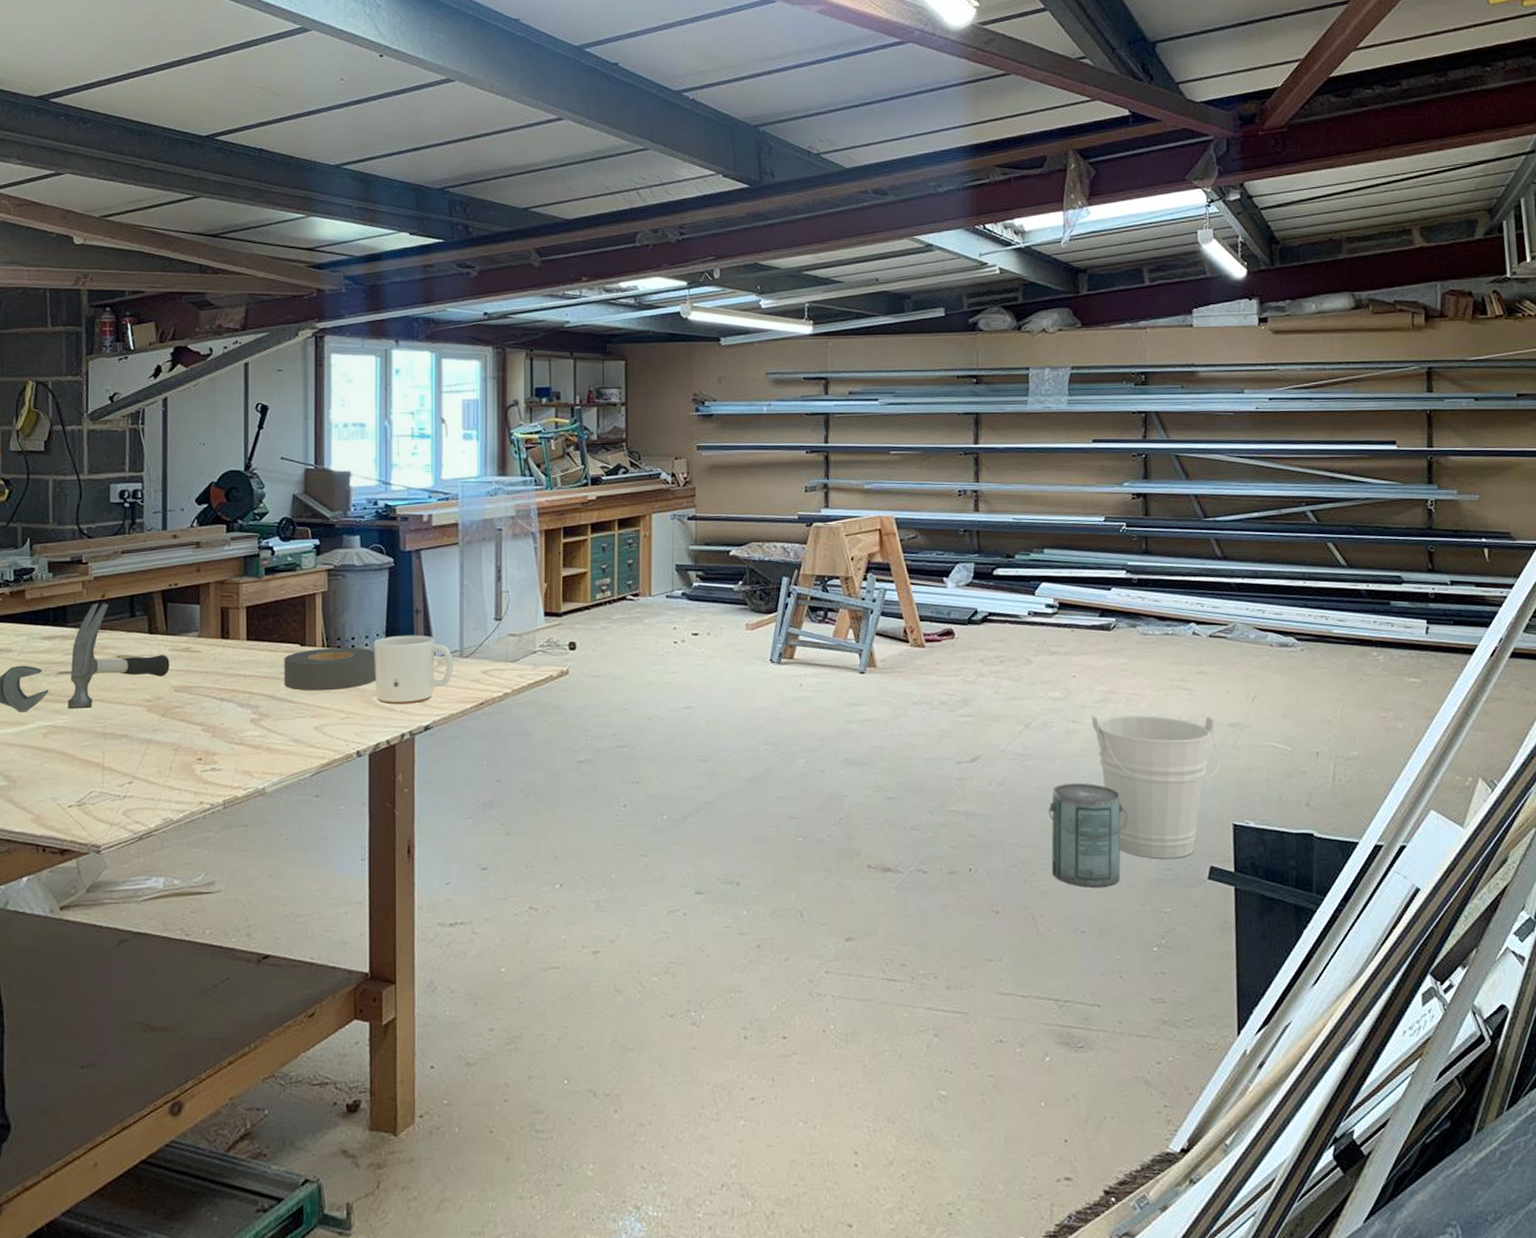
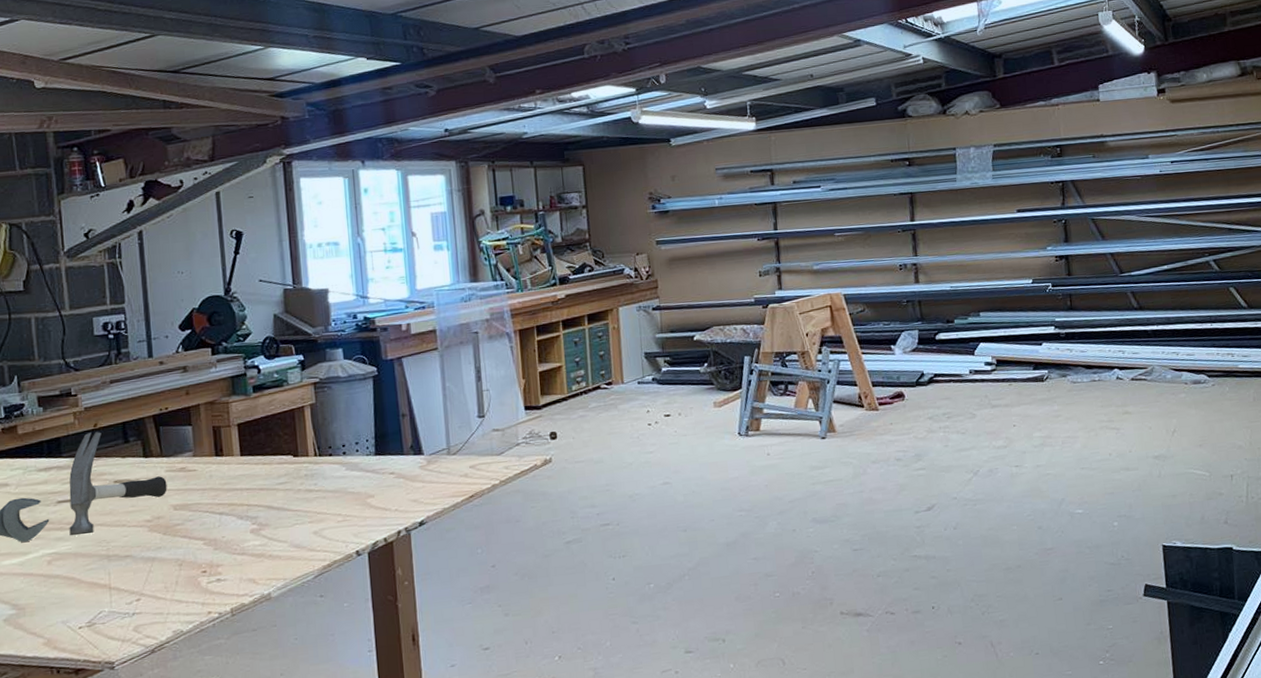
adhesive tape: present [284,647,375,691] -> none [278,454,369,499]
mug: present [373,635,454,705] -> none [363,437,443,504]
paint can: present [1048,782,1128,887] -> none [999,520,1070,614]
bucket: present [1092,715,1220,859] -> none [1032,451,1148,583]

